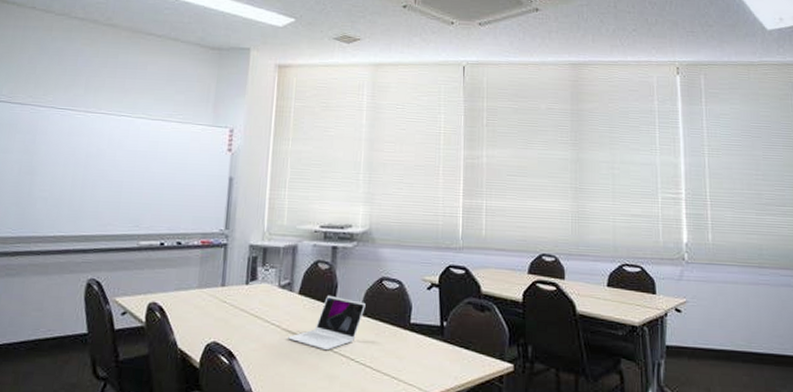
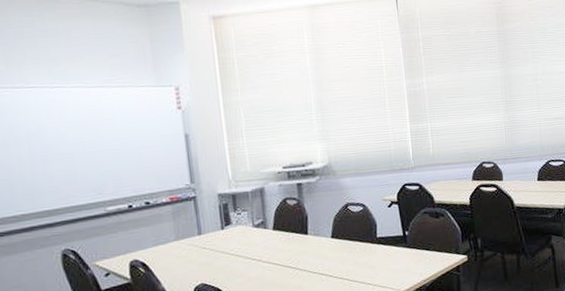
laptop: present [288,295,366,351] -> none [270,226,336,273]

